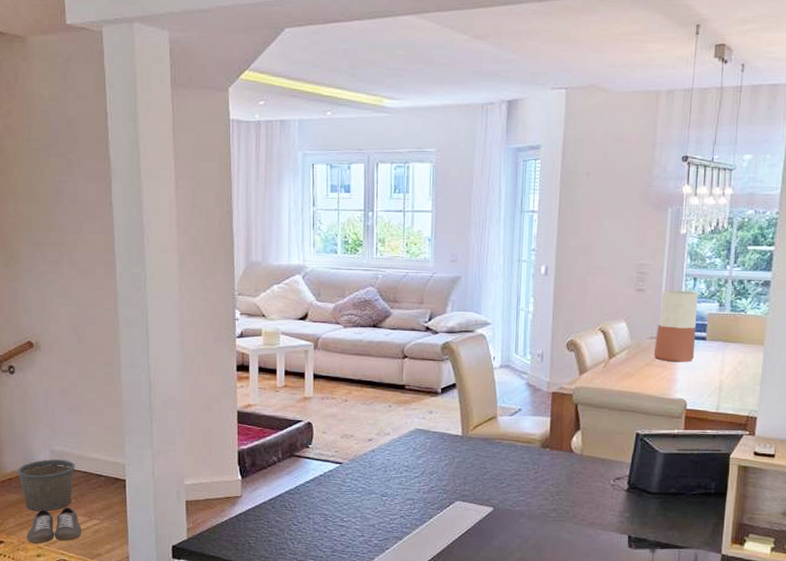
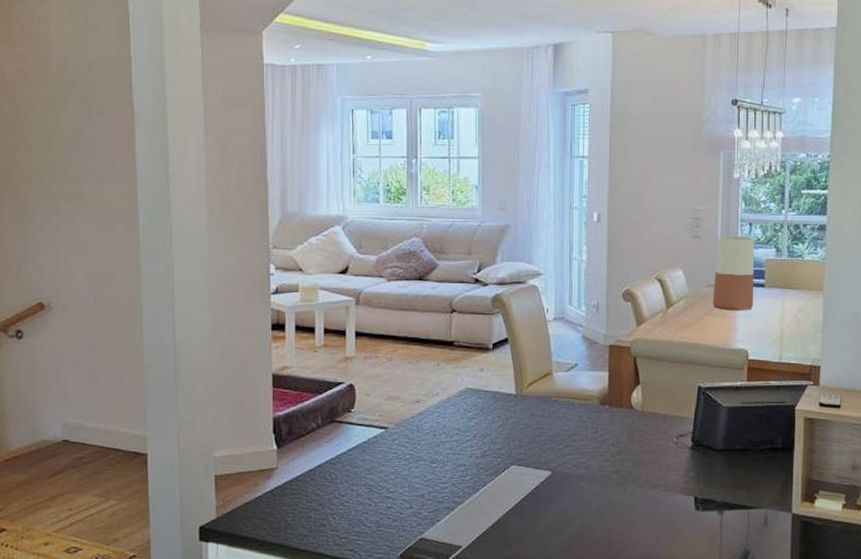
basket: present [17,459,76,512] -> none [23,433,91,493]
shoe: present [27,507,82,544] -> none [33,487,97,531]

